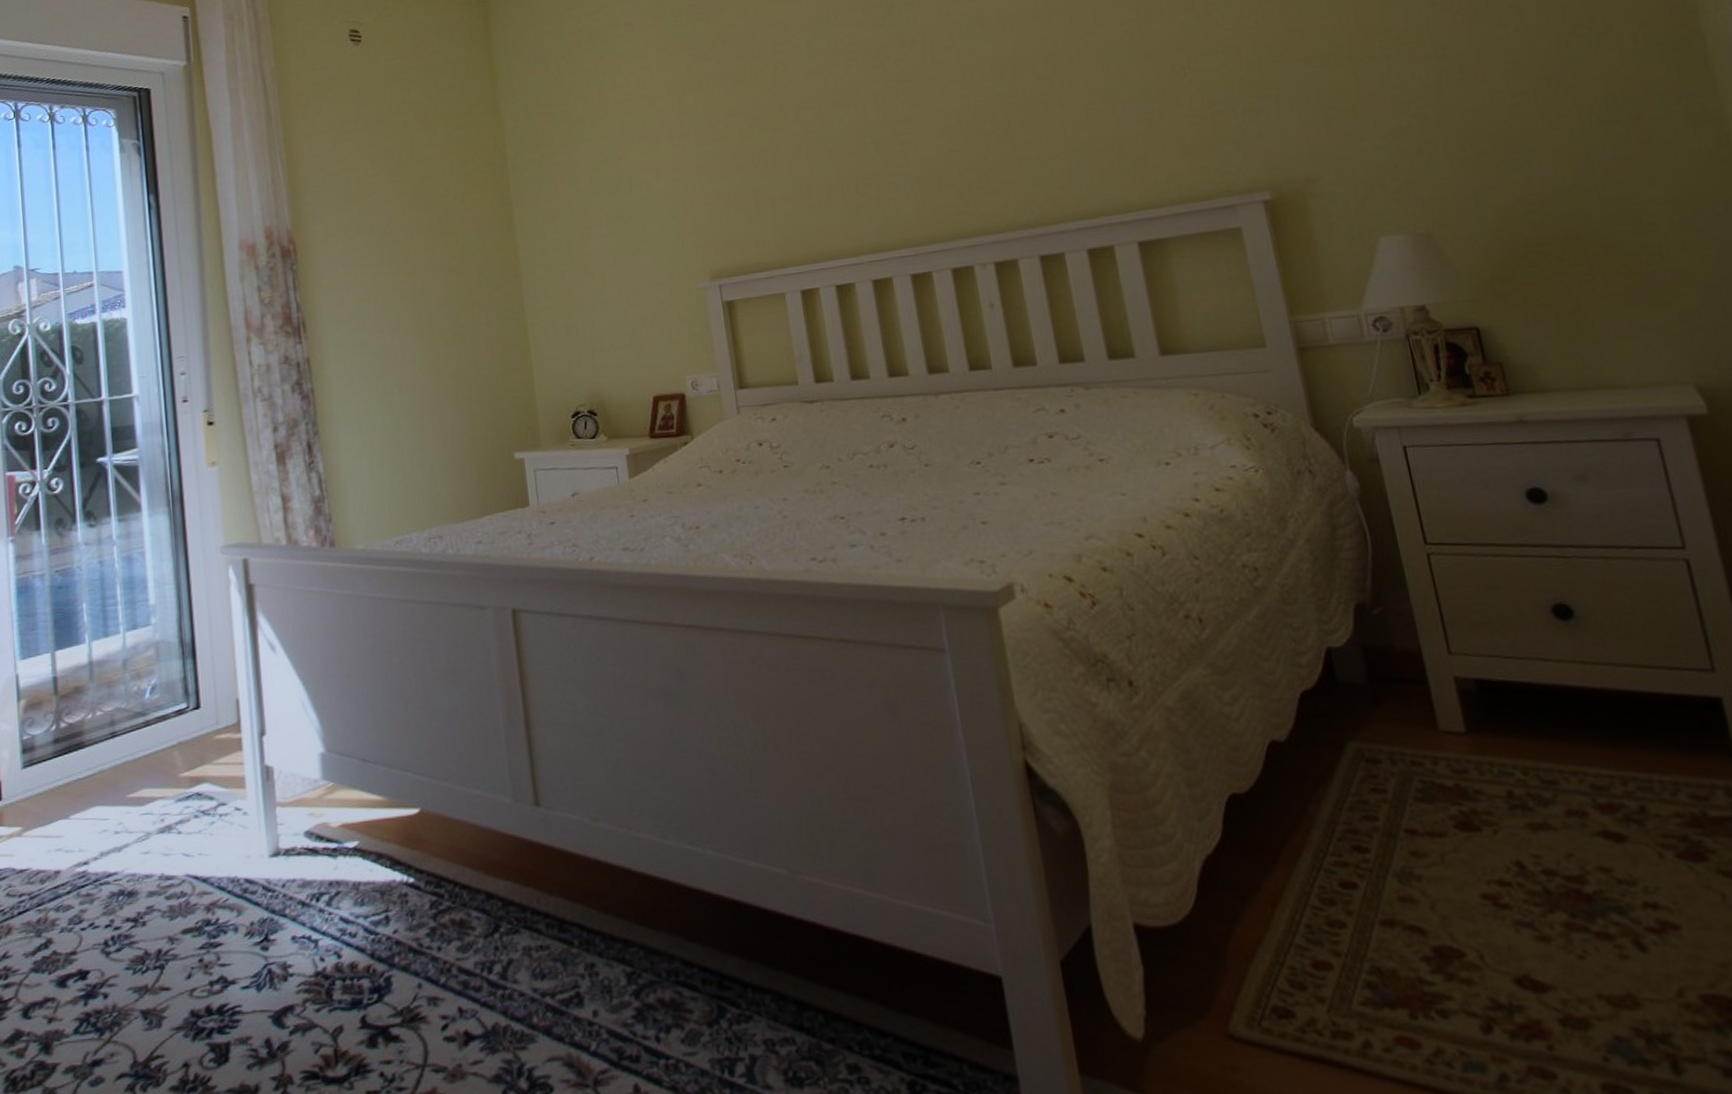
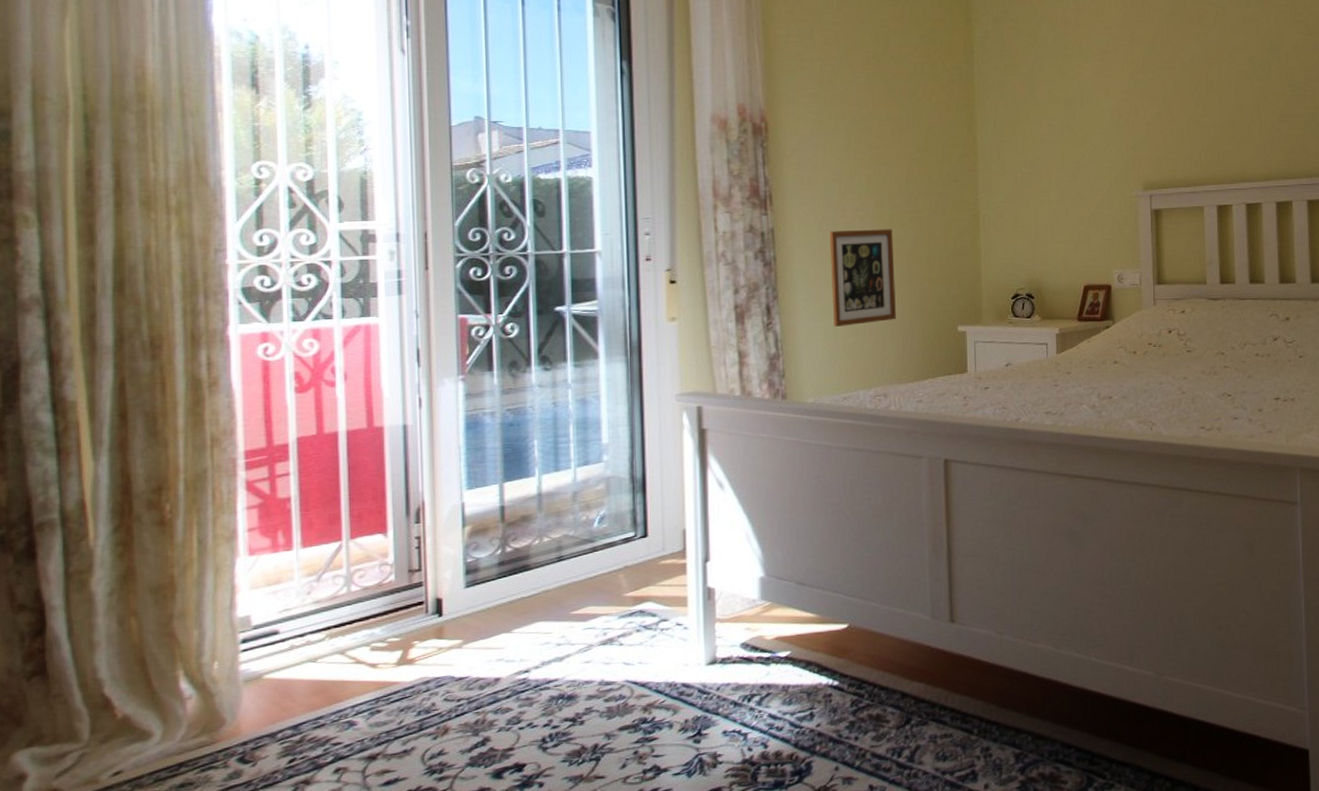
picture frame: none [367,348,446,462] -> present [829,229,897,327]

